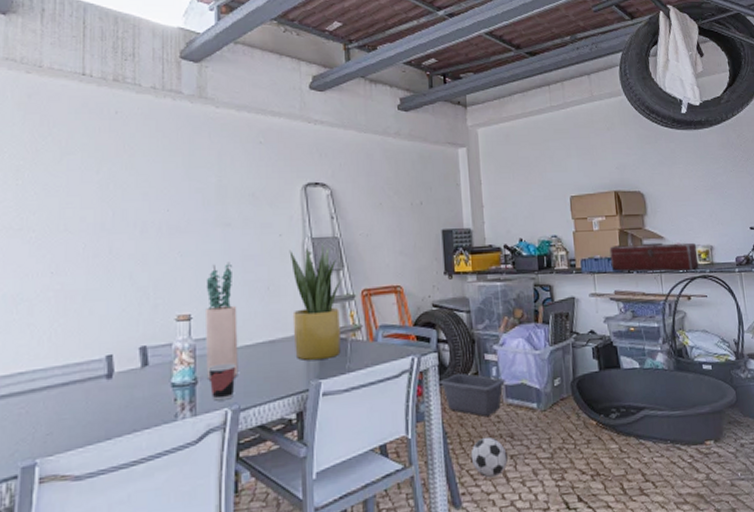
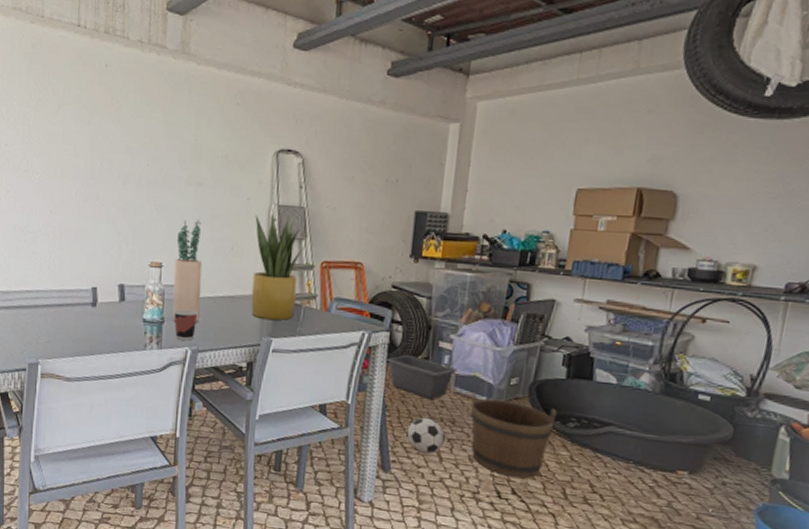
bucket: none [523,401,599,484] -> present [470,393,557,479]
toolbox: present [609,242,699,273] -> none [609,251,734,292]

